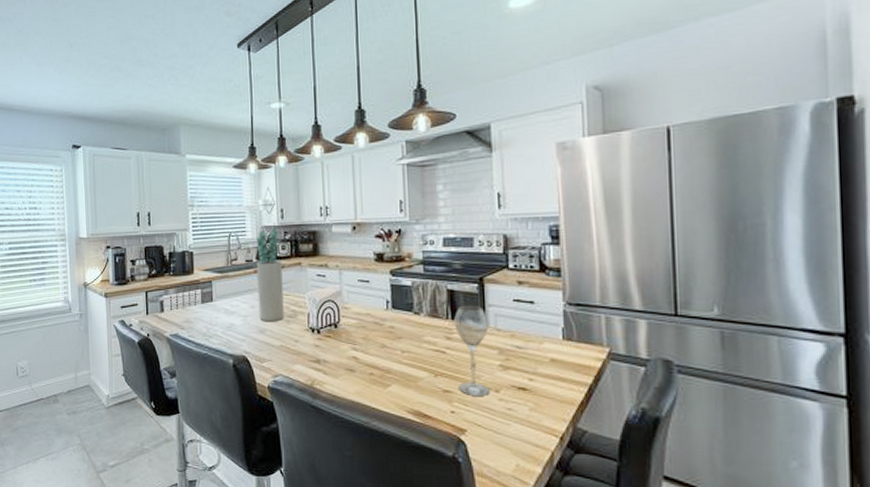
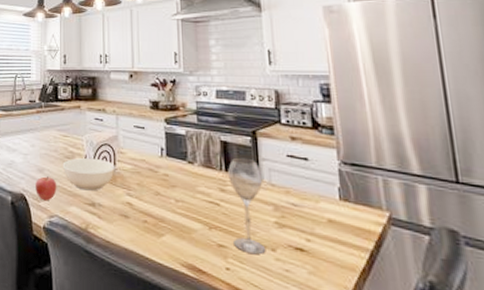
vase: present [256,223,284,322] -> none [38,67,62,162]
fruit: none [257,337,280,361] -> present [36,176,57,201]
bowl: none [284,315,340,348] -> present [62,157,115,191]

